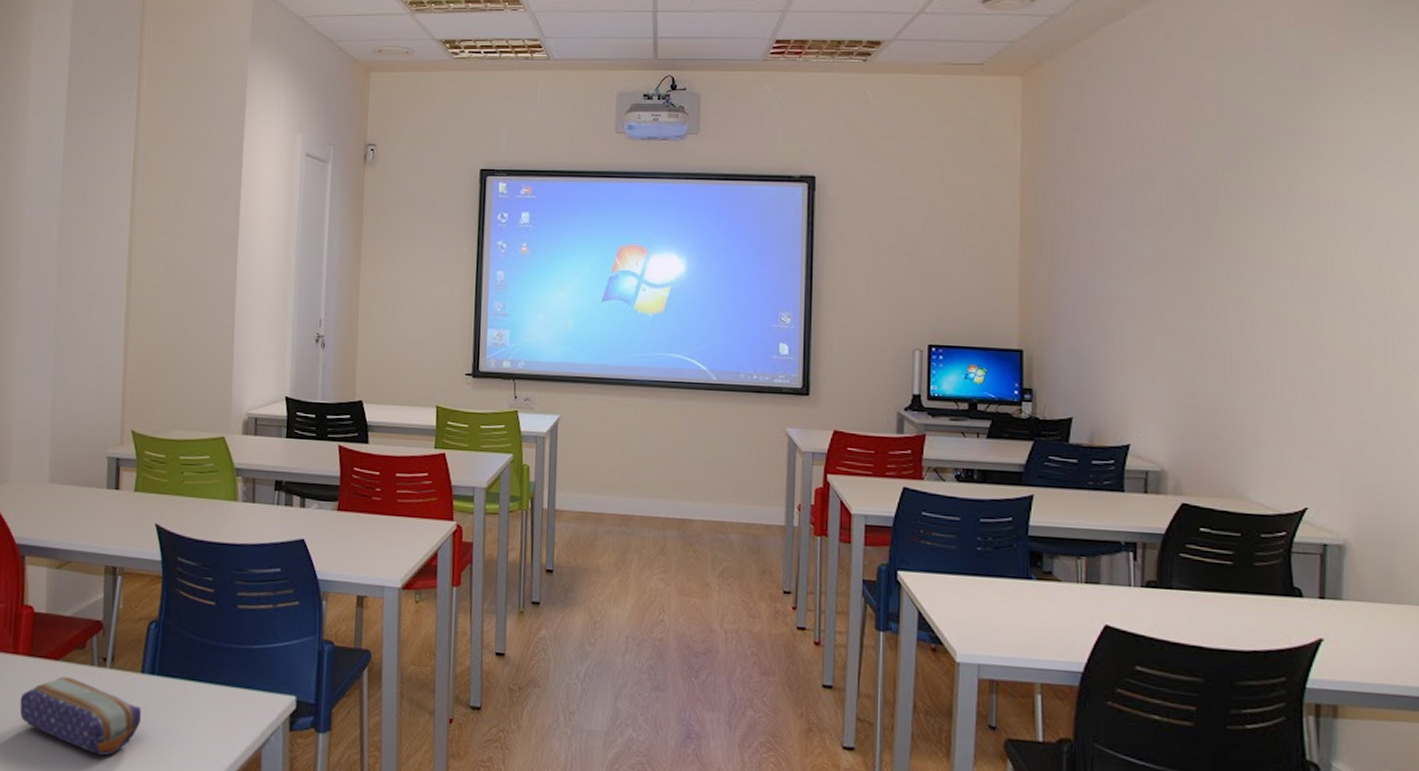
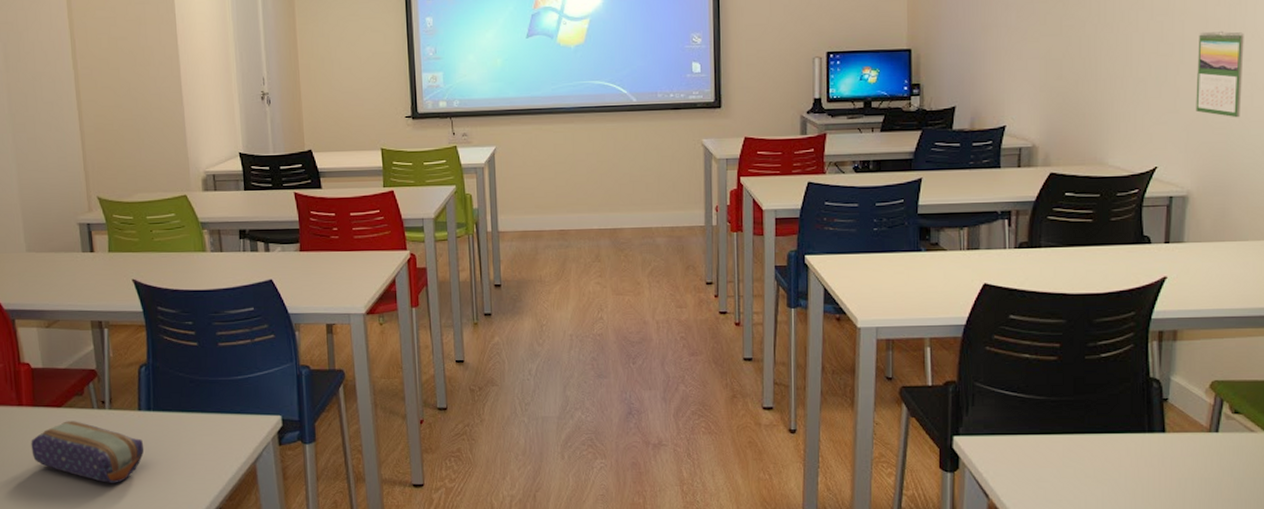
calendar: none [1350,359,1405,461] -> present [1195,30,1244,118]

